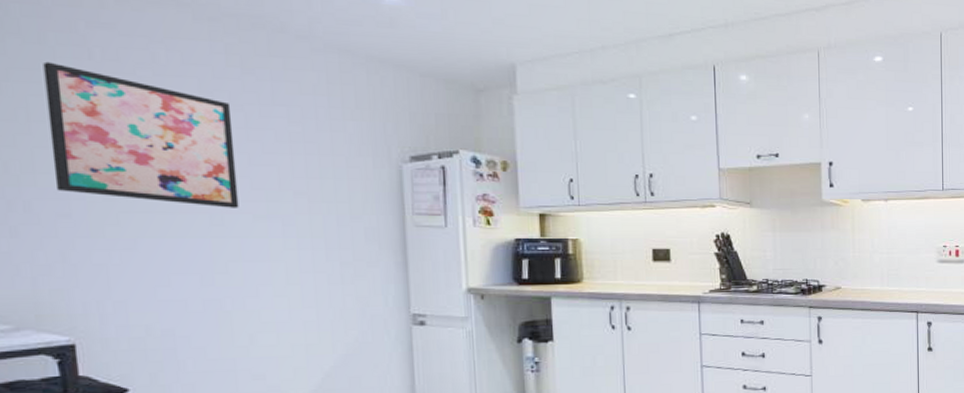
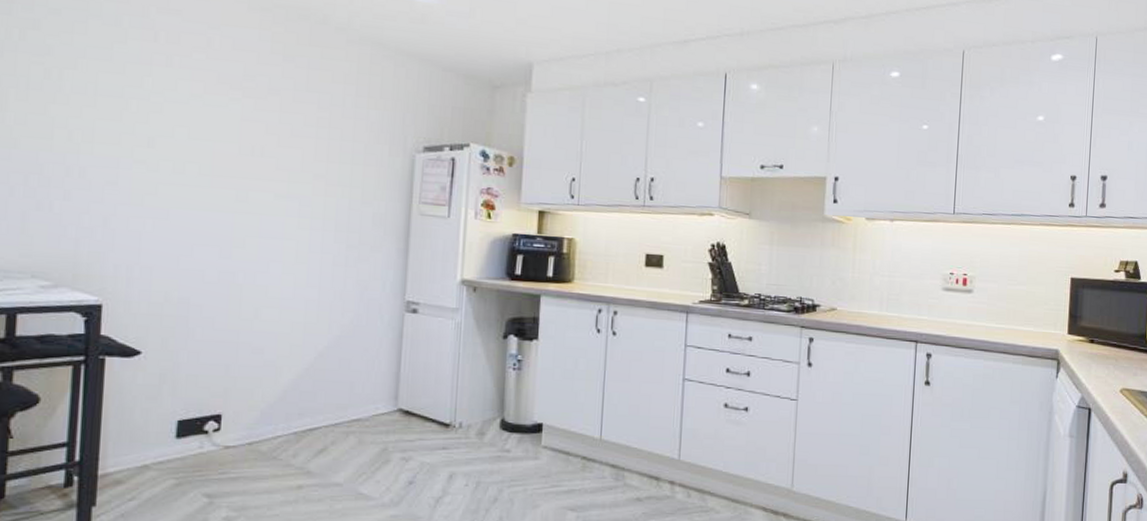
wall art: present [43,61,239,208] -> none [108,42,269,187]

